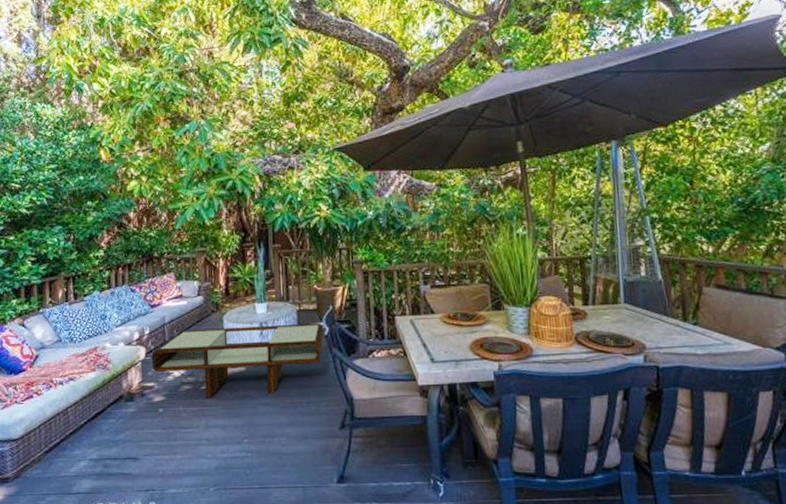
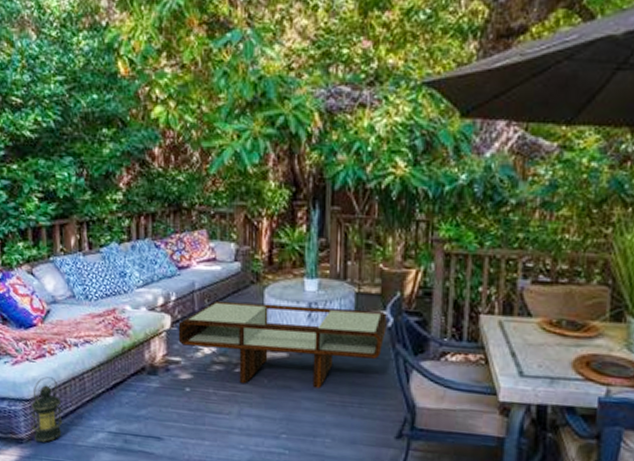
lantern: none [17,415,47,478] -> present [31,376,63,442]

